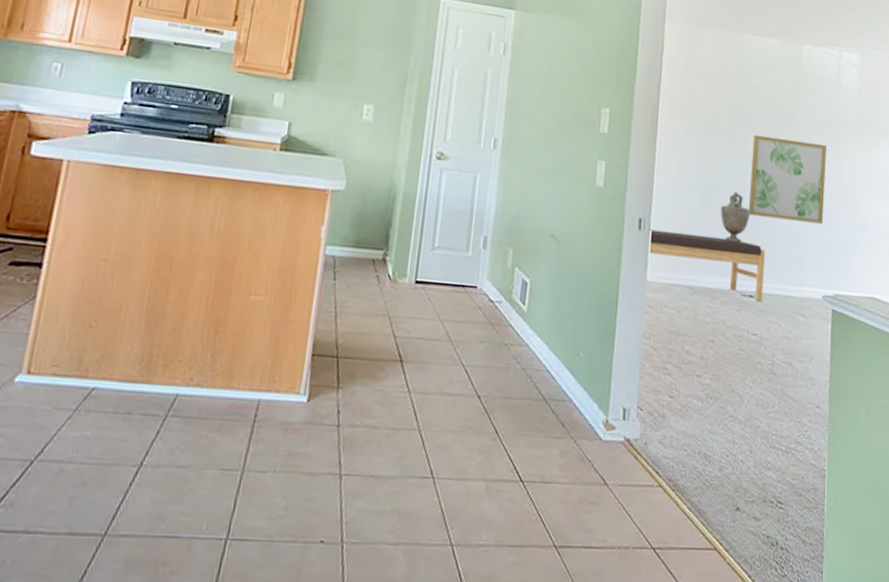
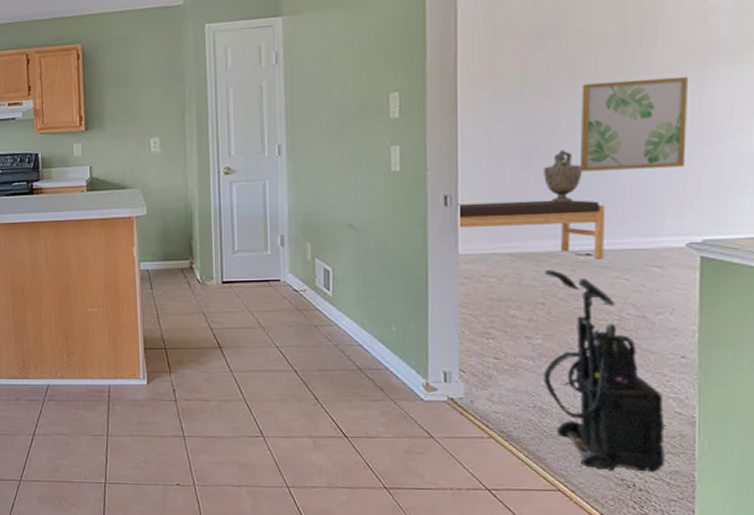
vacuum cleaner: none [709,307,803,529] -> present [544,270,665,473]

